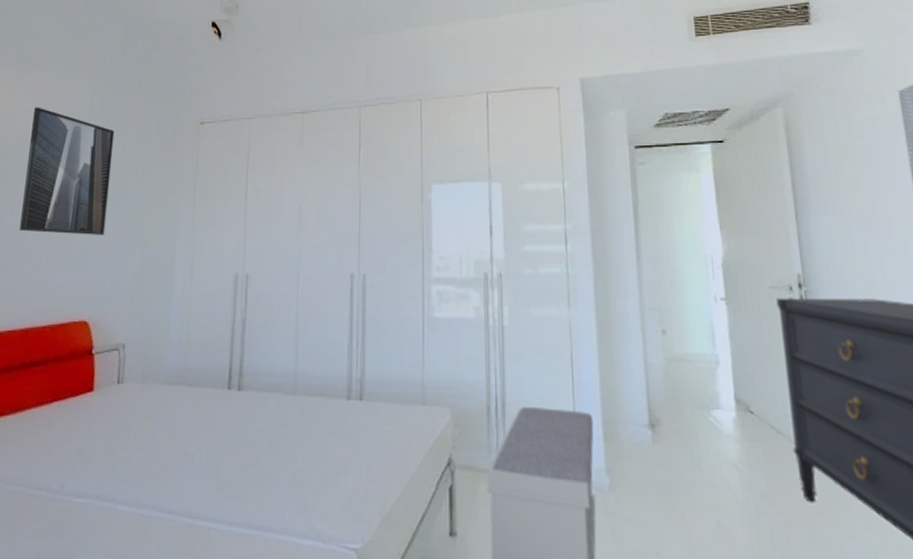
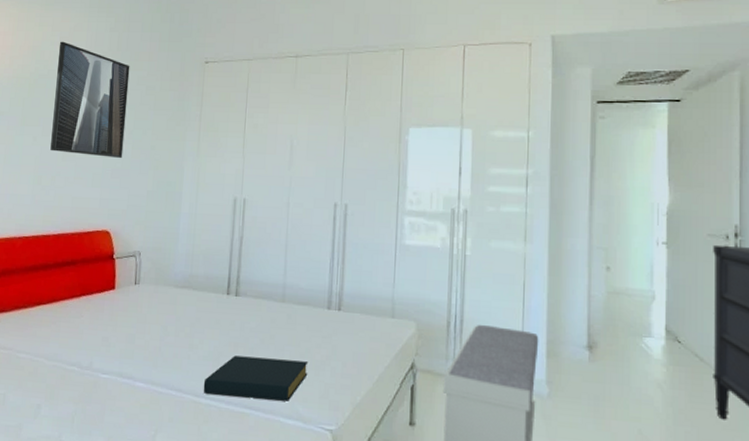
hardback book: none [200,463,327,516] -> present [203,355,309,401]

